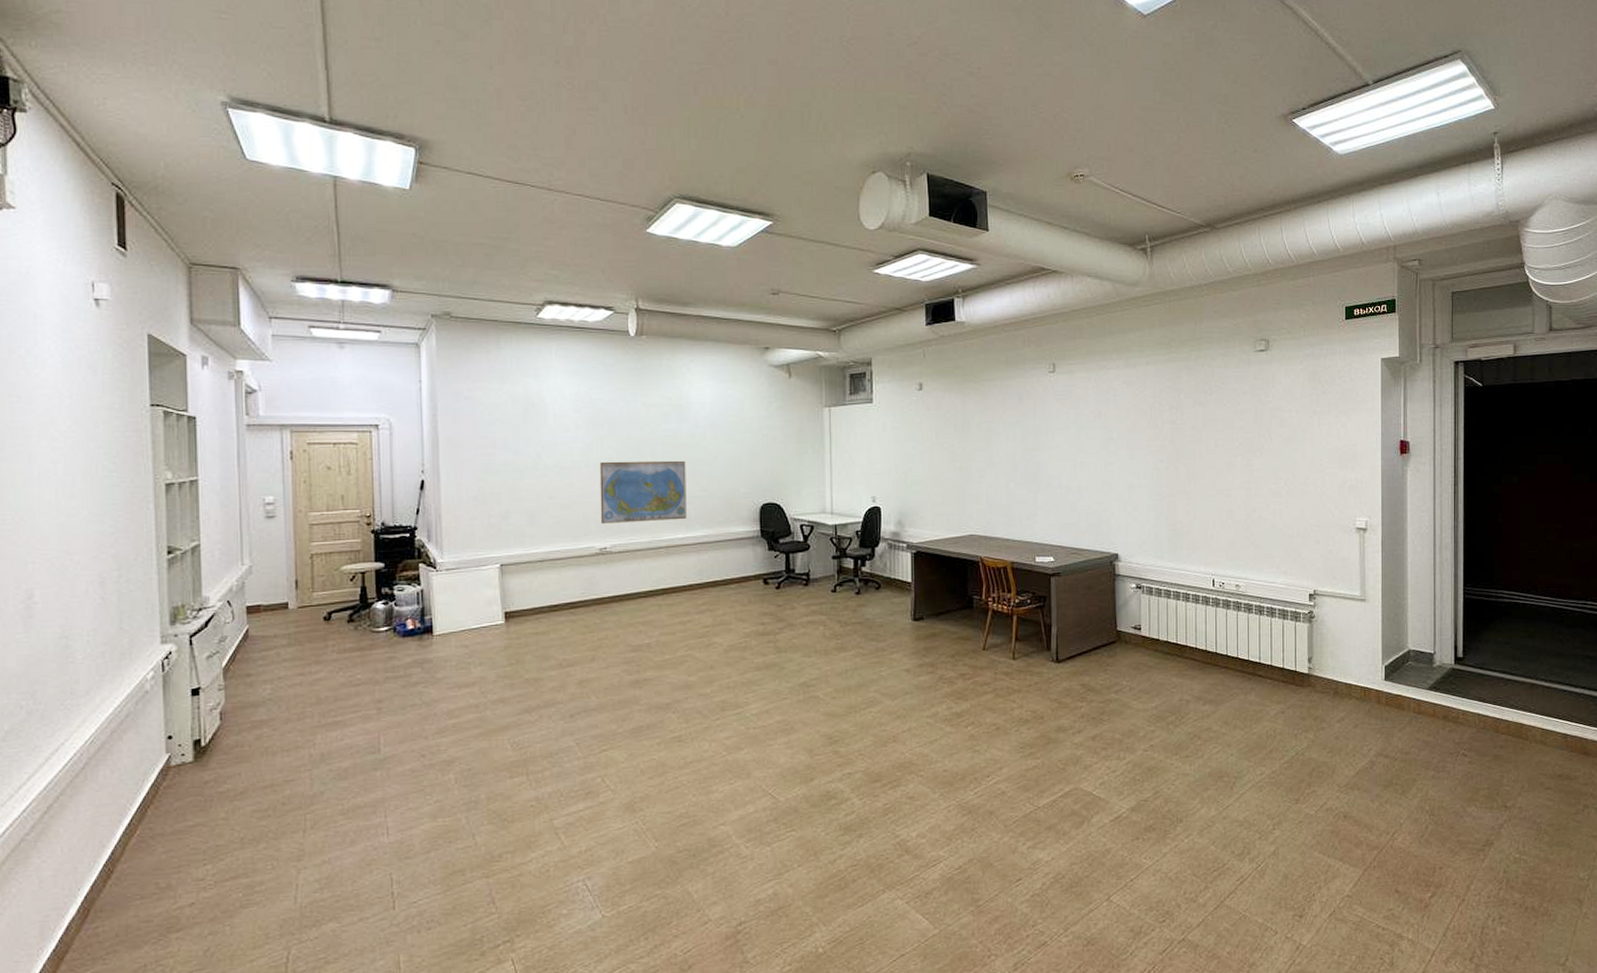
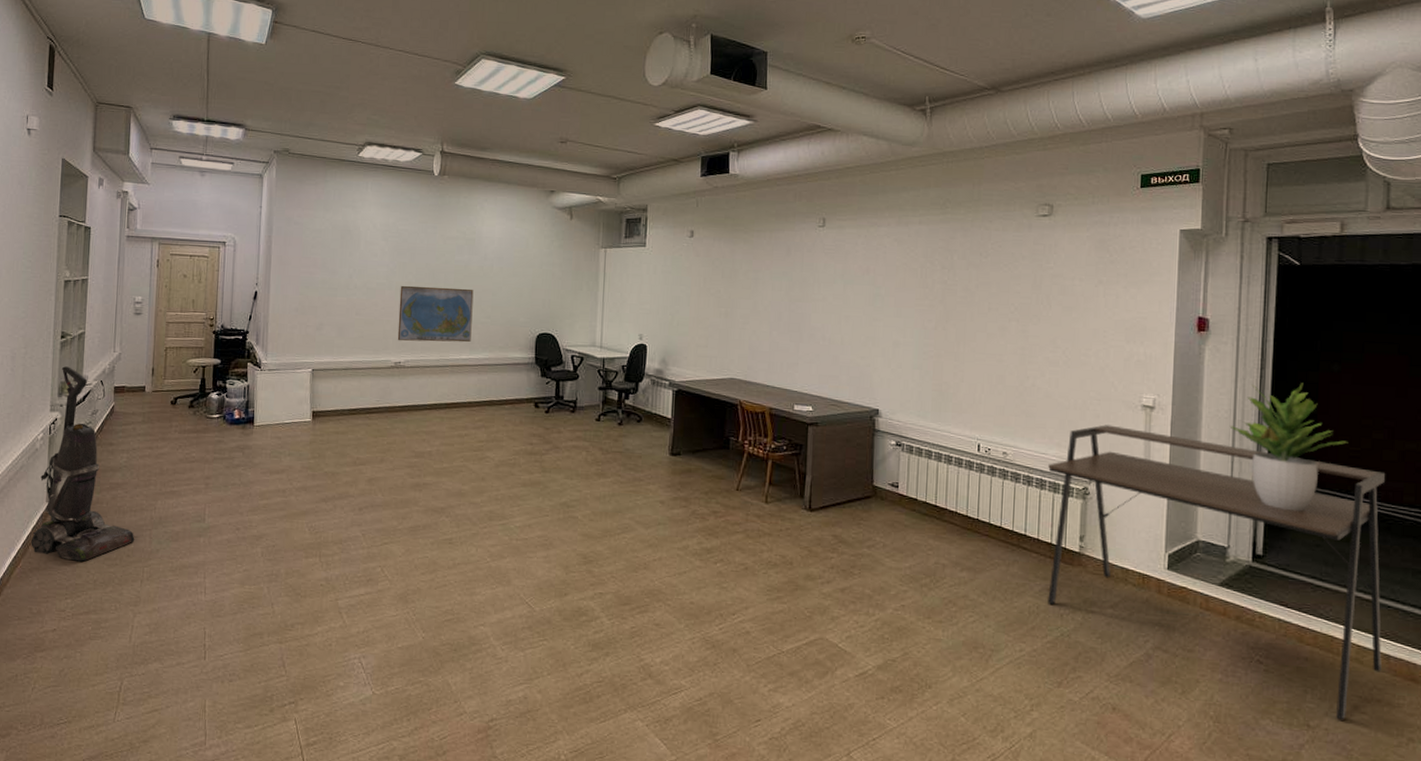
vacuum cleaner: none [149,588,291,819] -> present [30,366,135,562]
desk: none [1277,549,1561,798] -> present [1048,425,1385,720]
potted plant: none [1430,495,1527,614] -> present [1229,383,1348,512]

